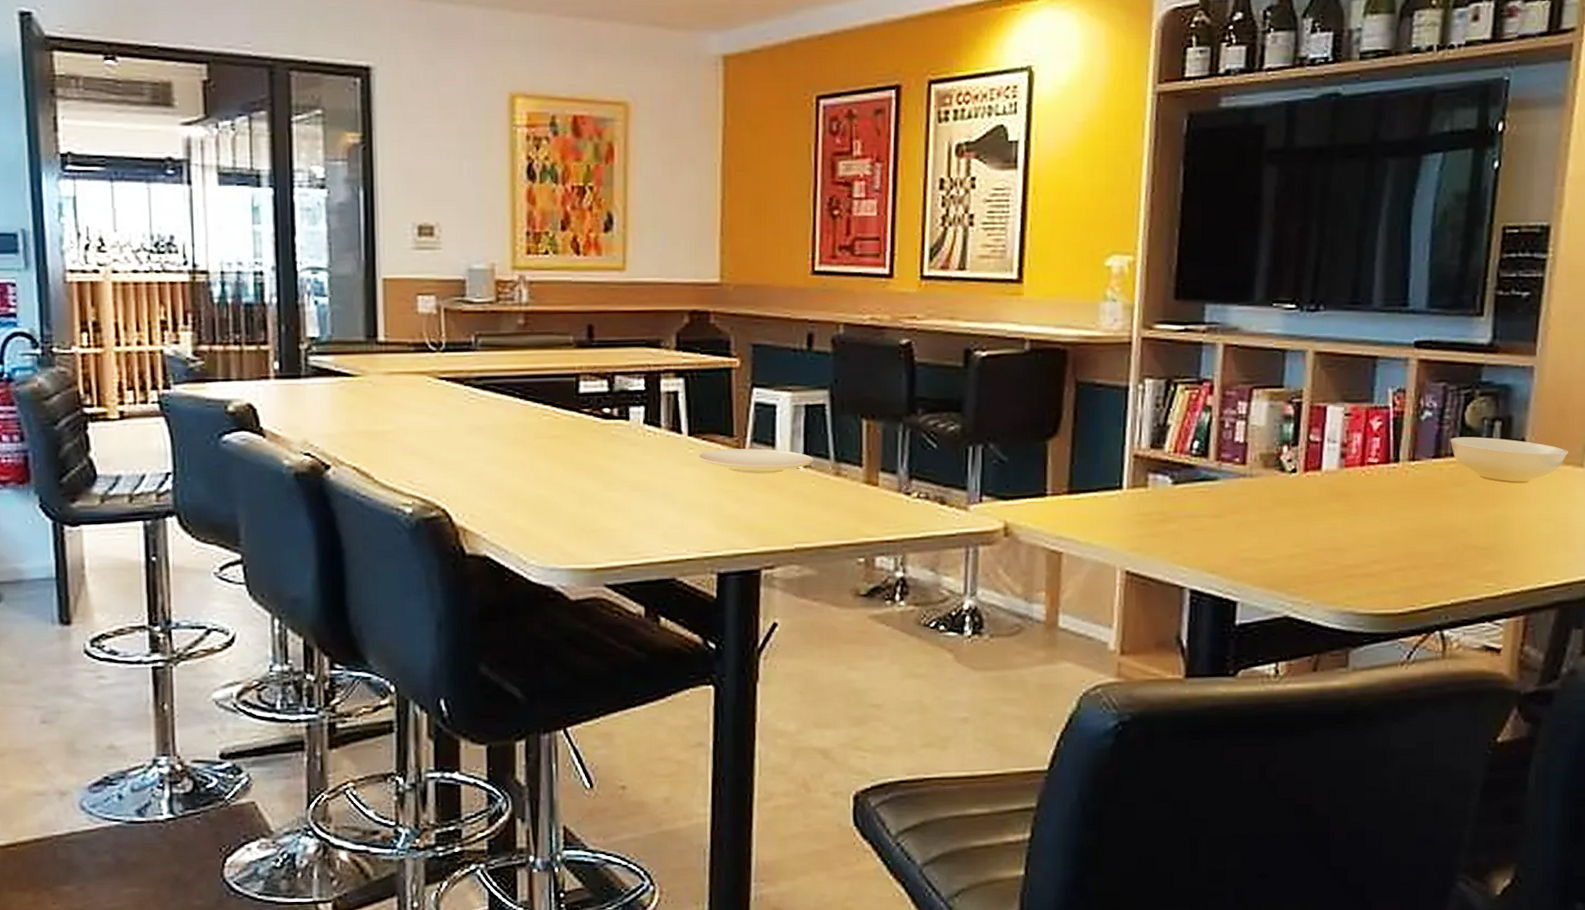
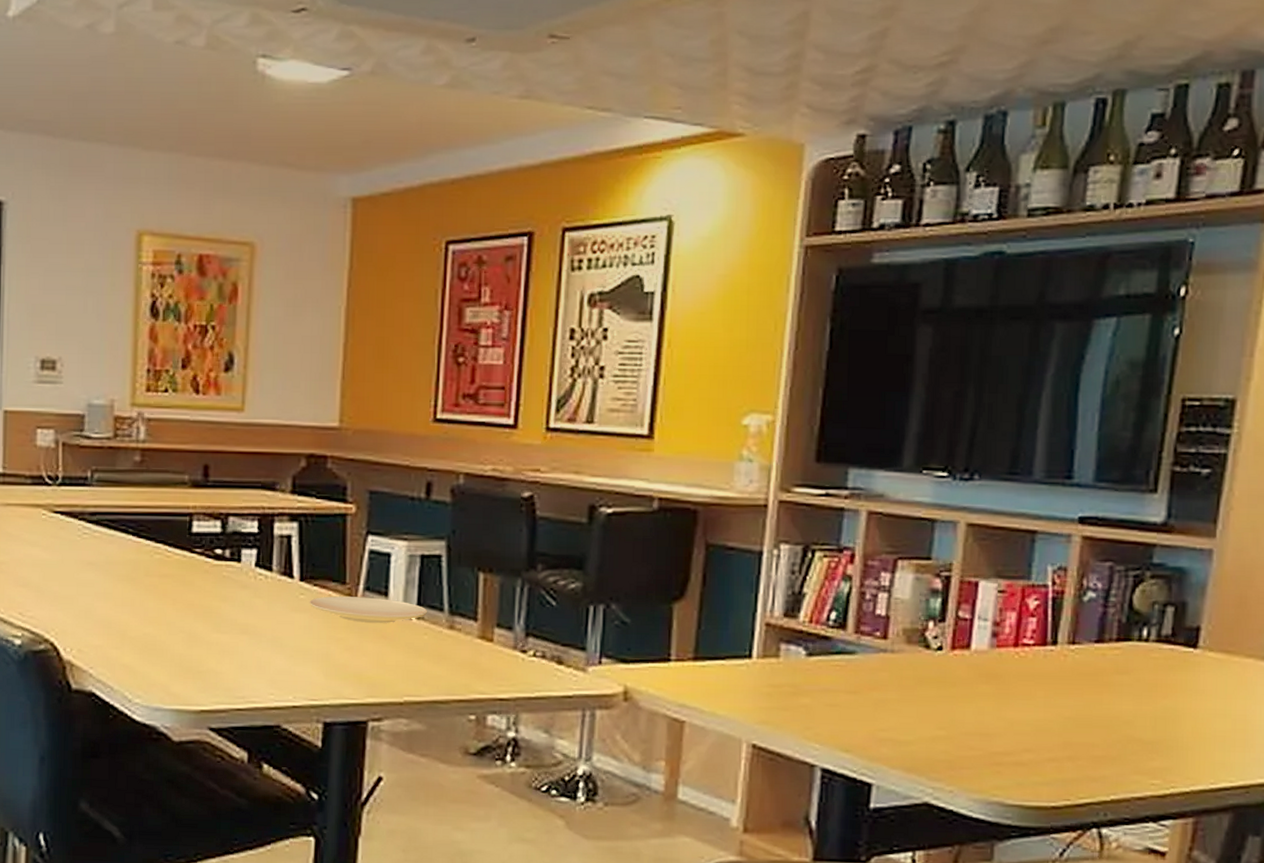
bowl: present [1450,437,1568,484] -> none [1115,621,1250,675]

